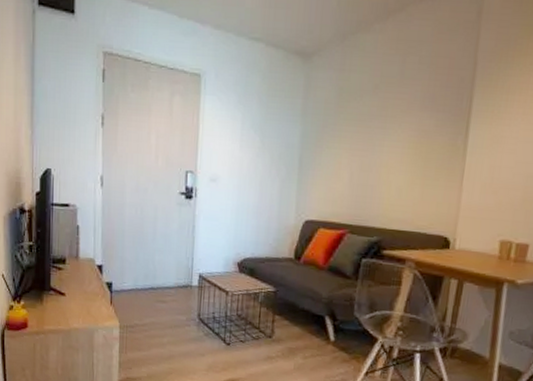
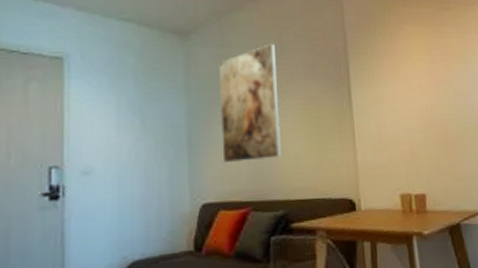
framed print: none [328,70,396,188] -> present [218,44,282,164]

